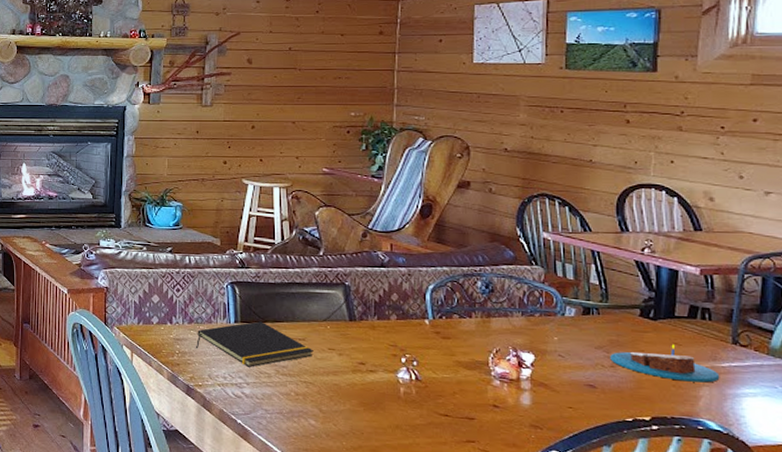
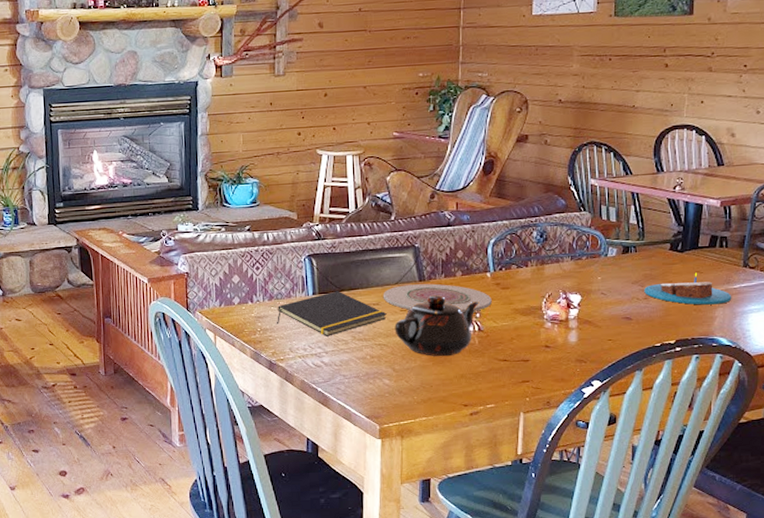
plate: none [309,323,431,359] -> present [383,283,492,313]
teapot: none [322,337,417,404] -> present [394,295,479,357]

